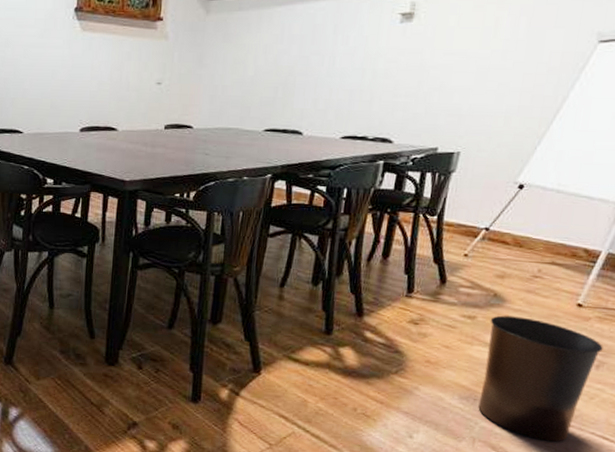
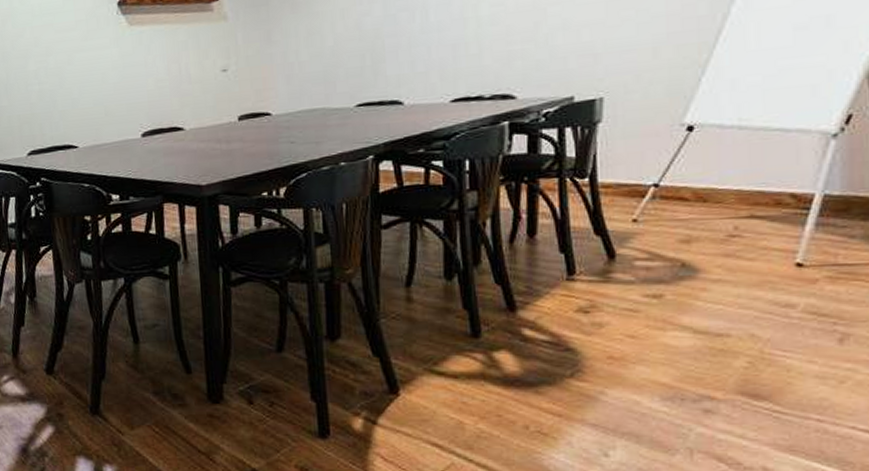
waste bin: present [478,315,603,442] -> none [682,288,843,444]

